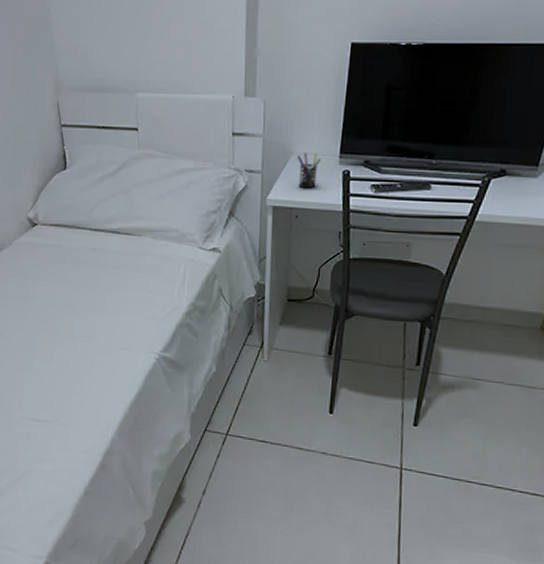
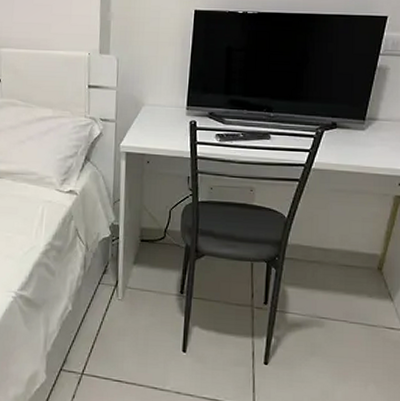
pen holder: present [297,152,322,189] -> none [148,104,171,137]

